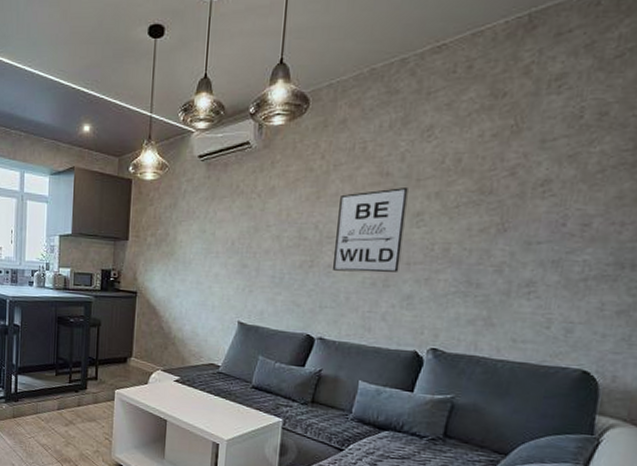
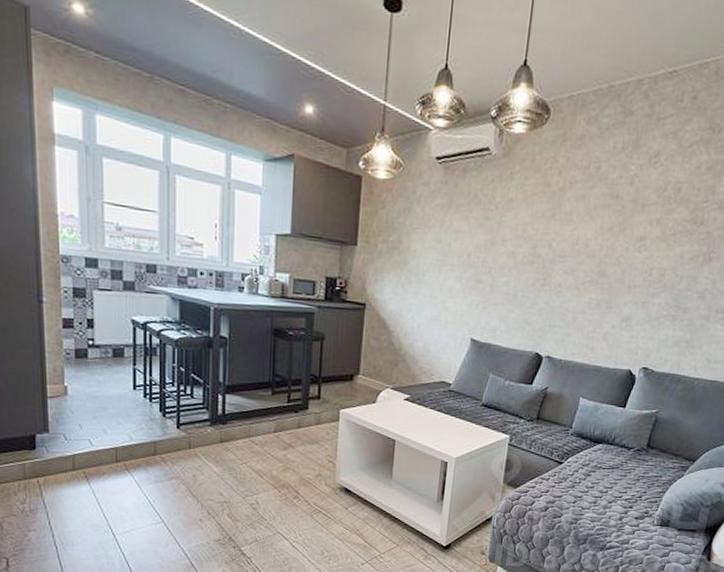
wall art: present [333,188,408,273] -> none [563,211,635,295]

